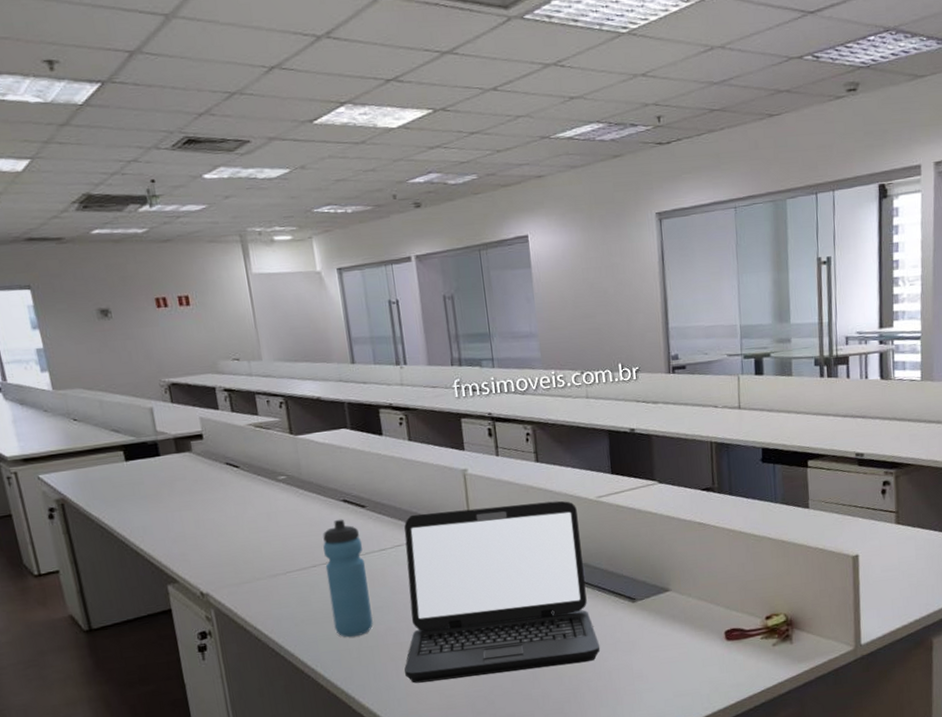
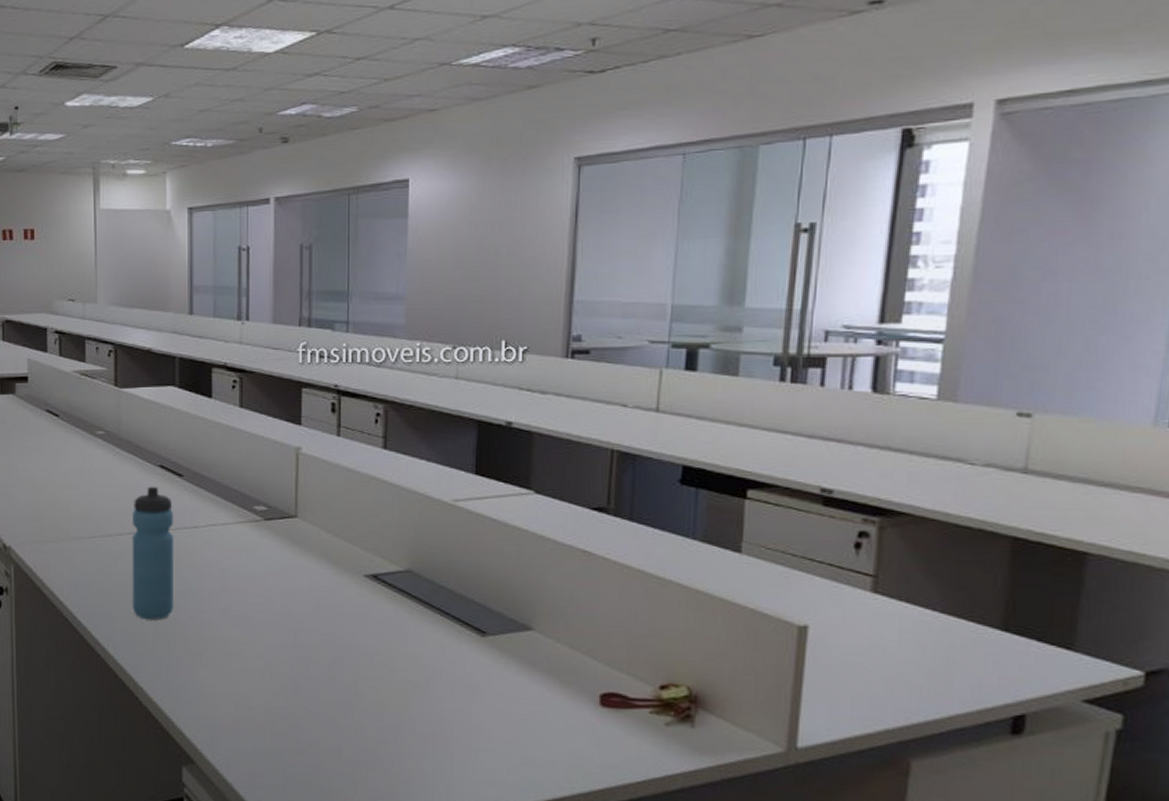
laptop: present [404,500,600,683] -> none [201,492,434,700]

